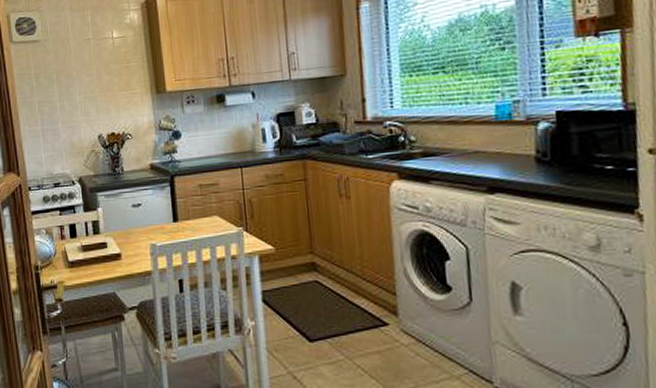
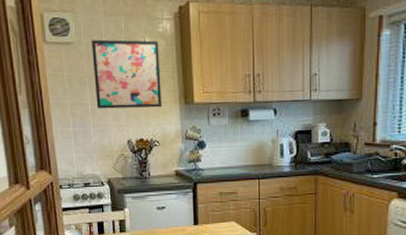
wall art: none [57,32,133,105] -> present [91,39,163,109]

